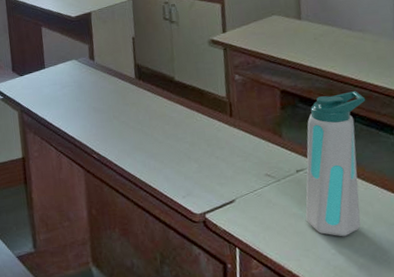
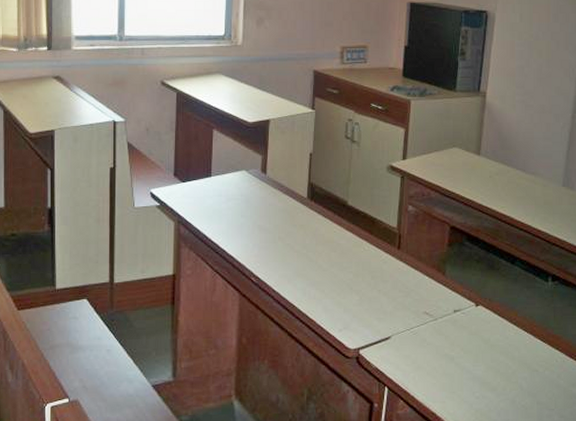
water bottle: present [305,91,366,237] -> none [456,234,528,381]

